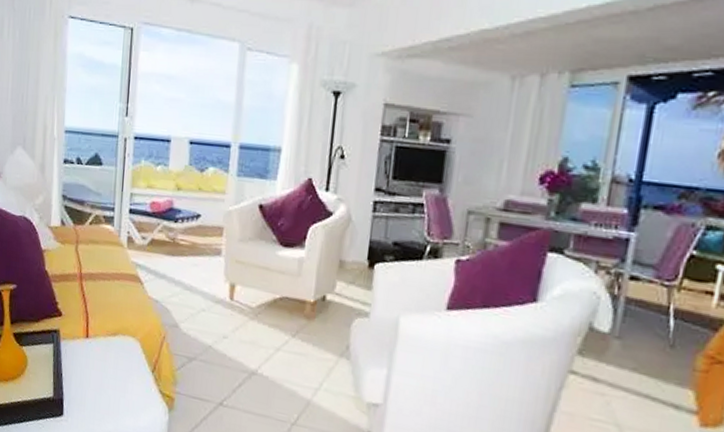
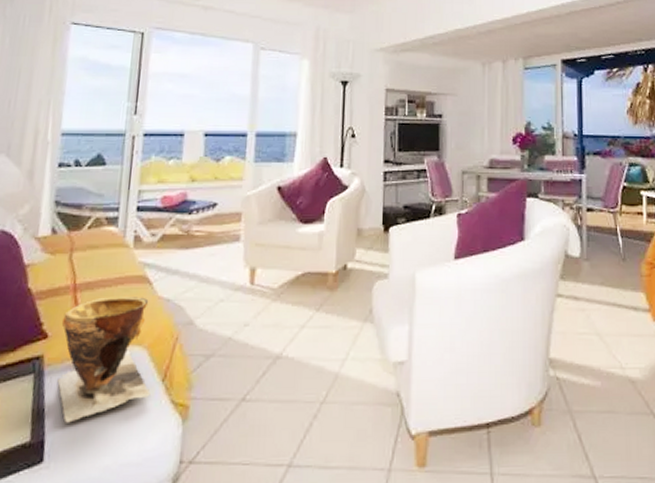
clay pot: none [71,289,143,390] -> present [57,297,151,423]

